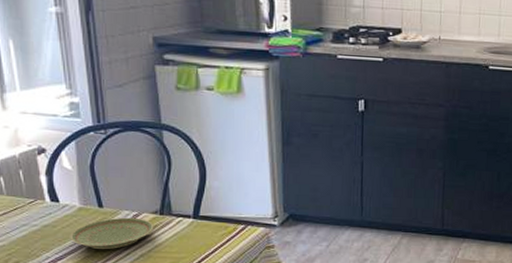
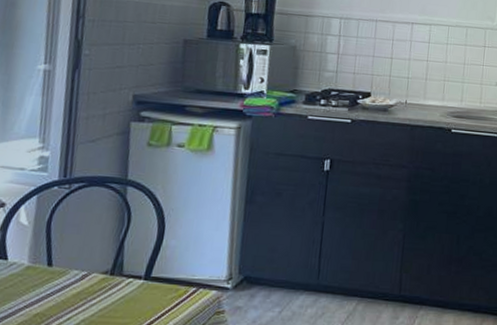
plate: present [70,217,154,250] -> none [10,277,102,314]

